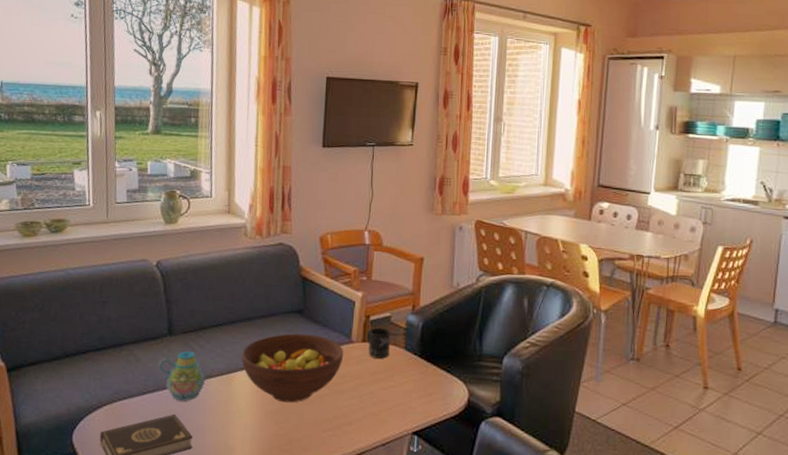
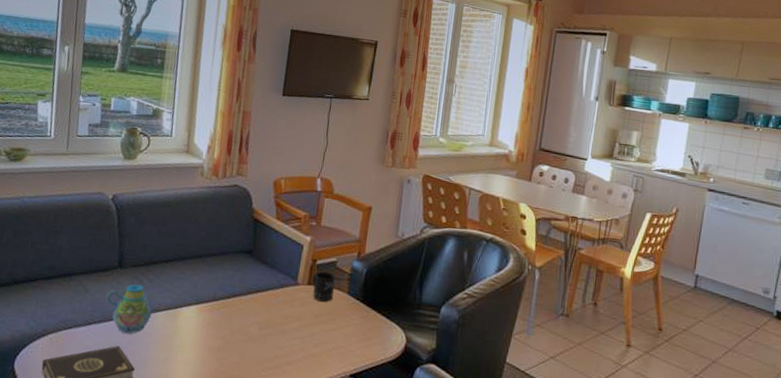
fruit bowl: present [241,333,344,403] -> none [188,272,290,341]

